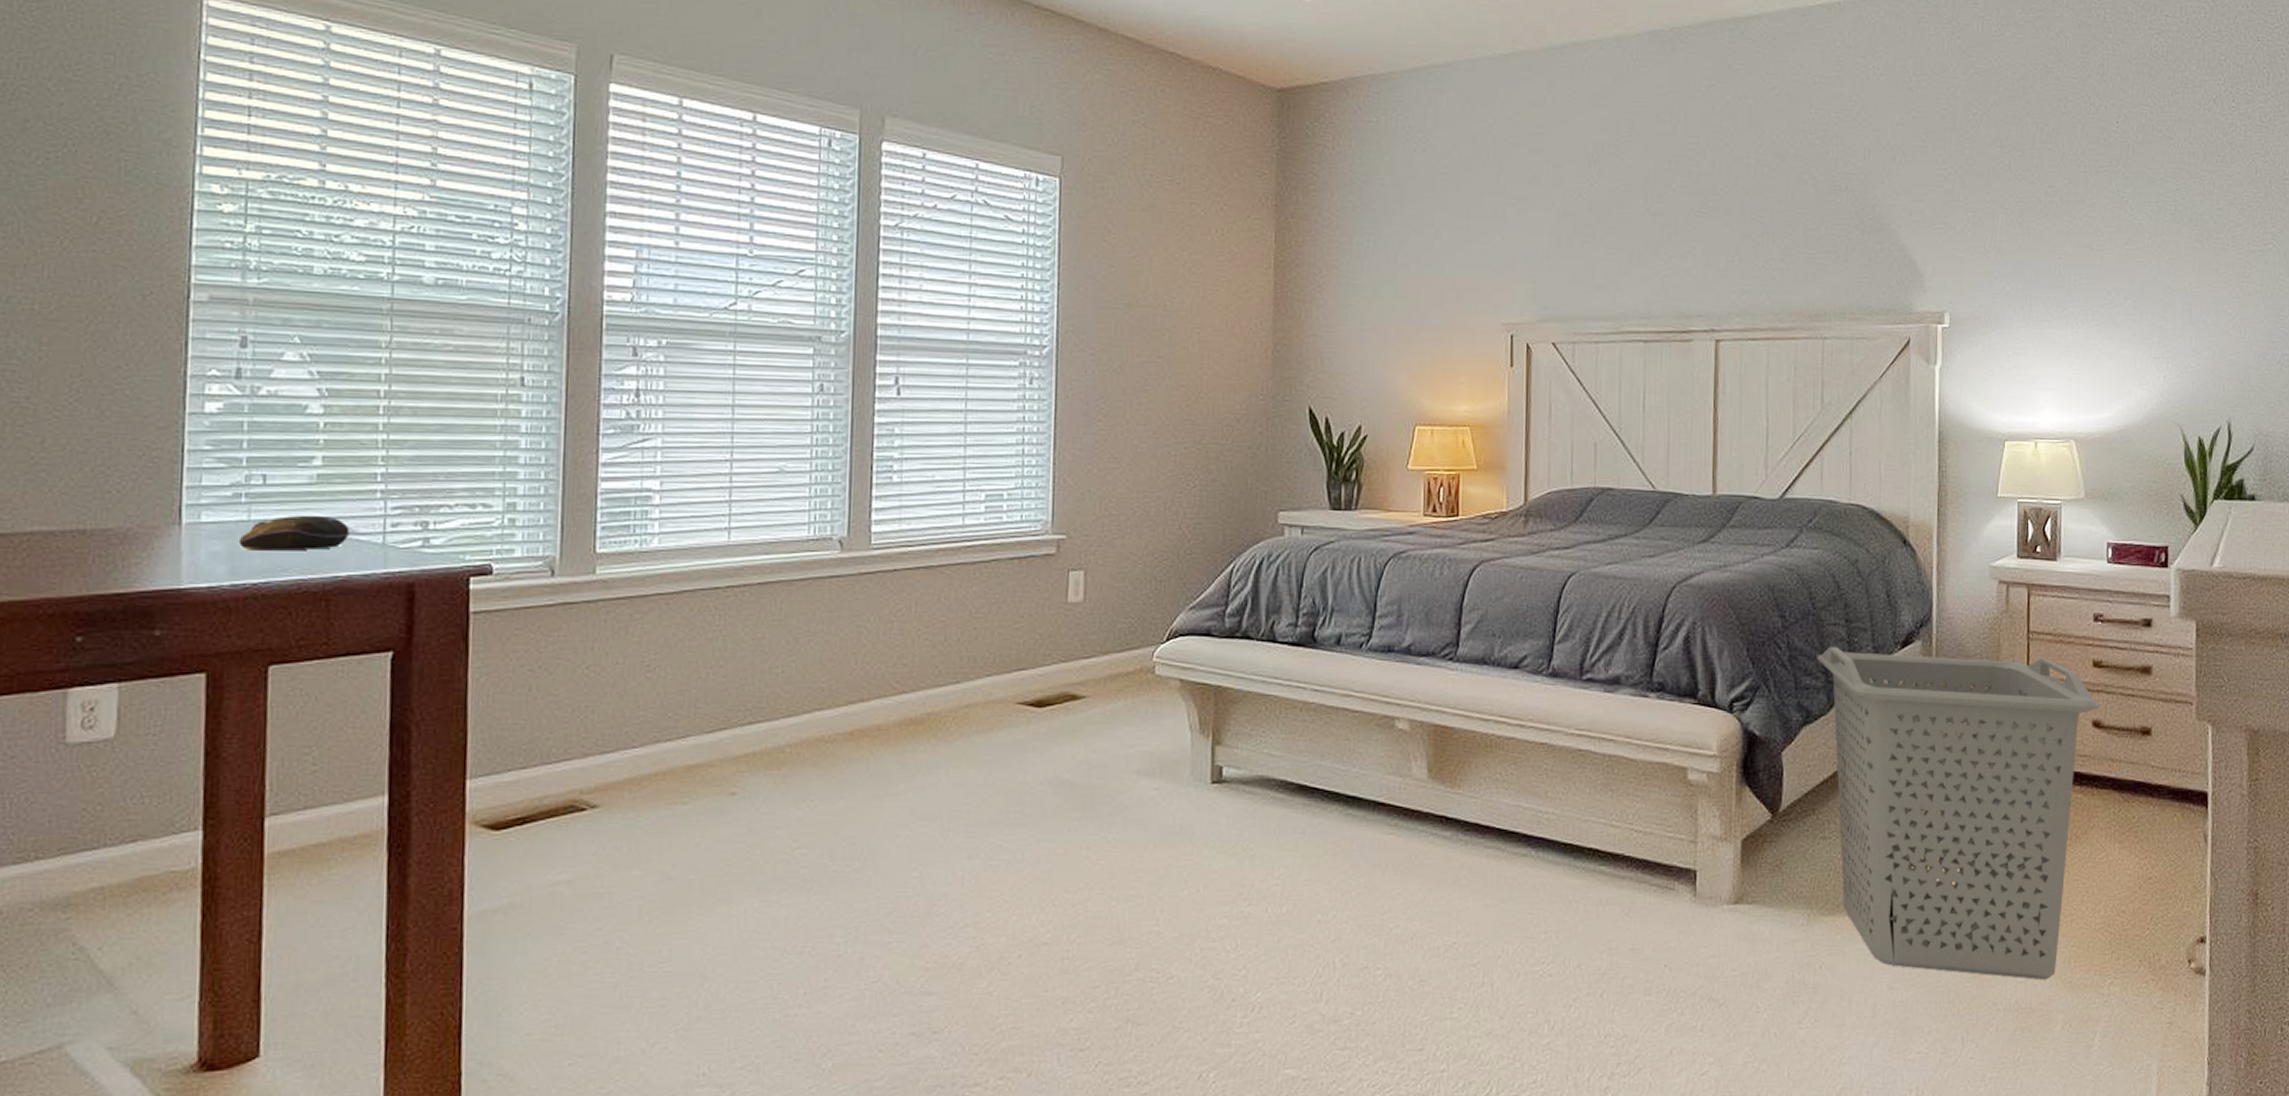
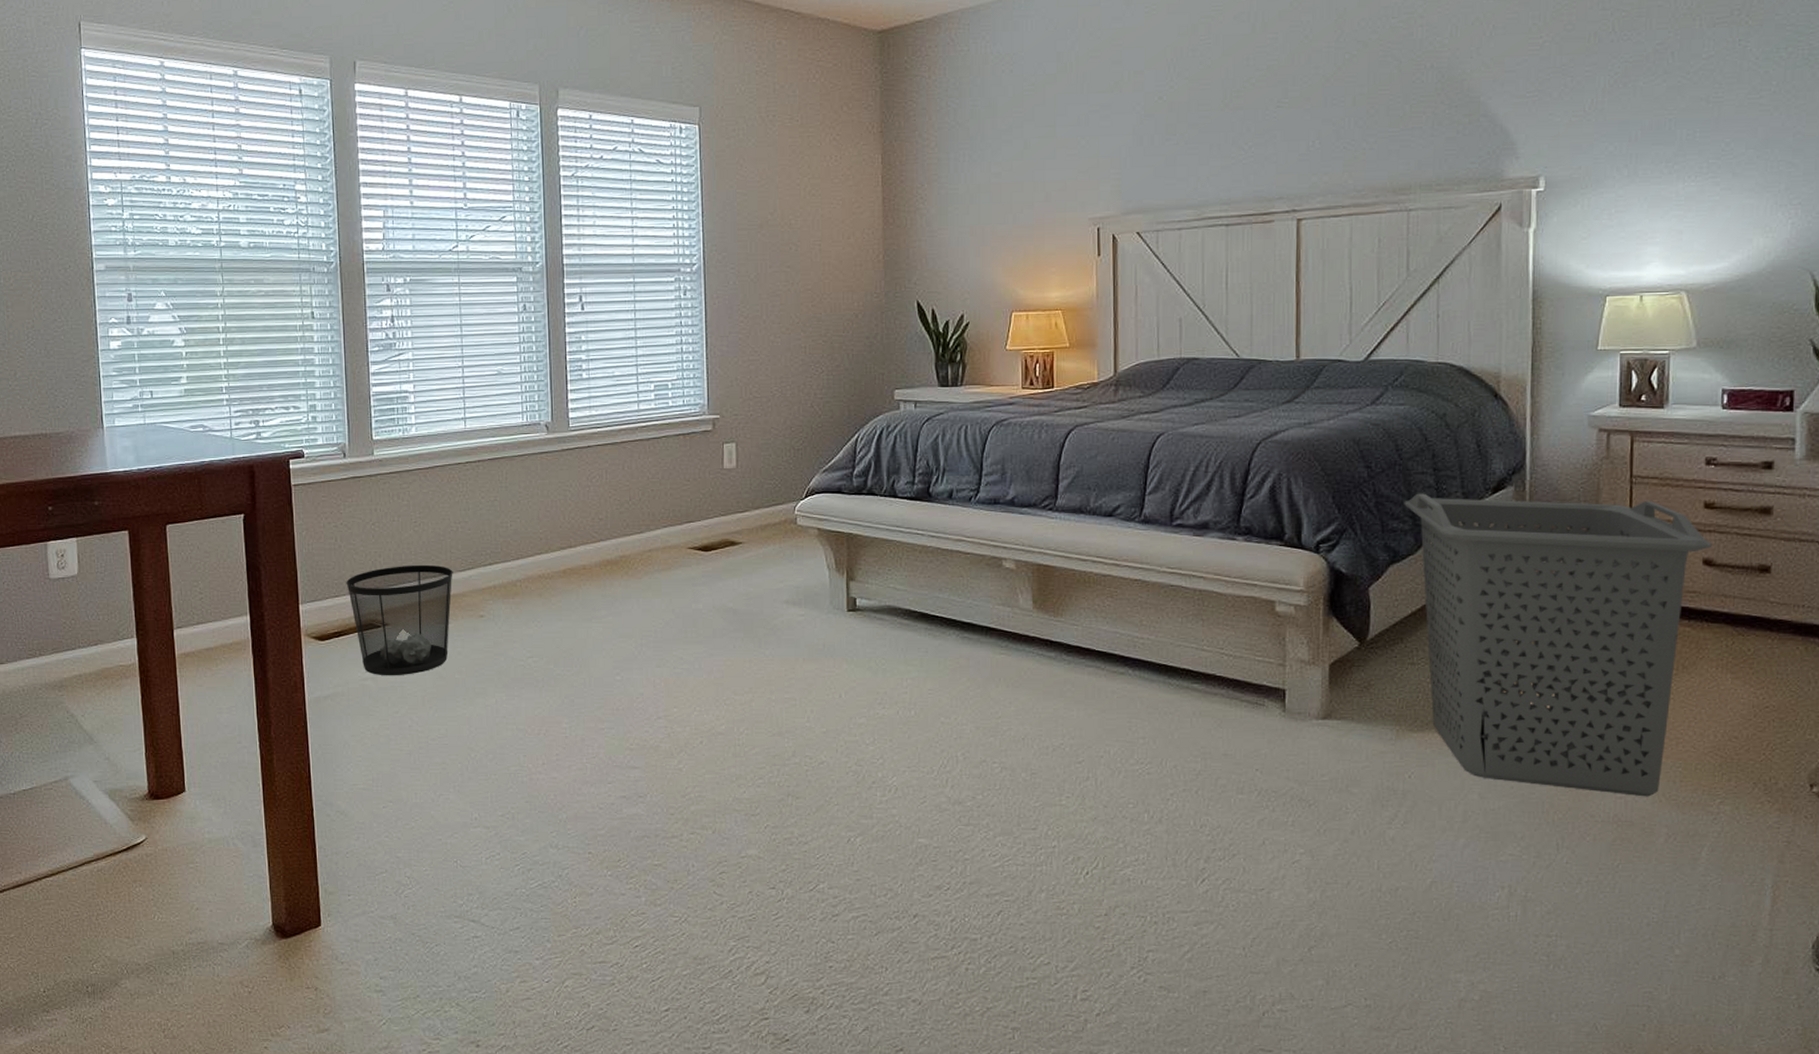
computer mouse: present [238,515,350,551] -> none [139,418,209,445]
waste bin: none [540,723,697,879] -> present [346,564,453,676]

